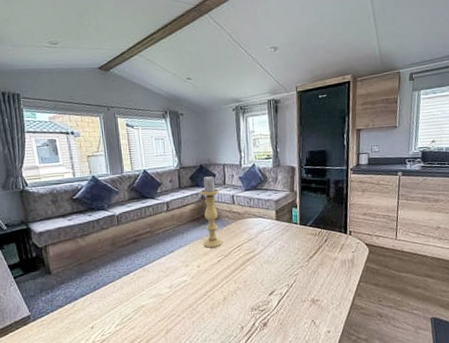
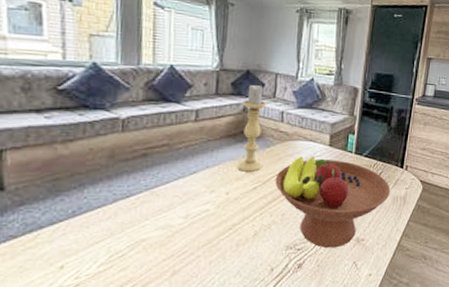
fruit bowl: none [234,231,338,309] -> present [275,157,390,249]

